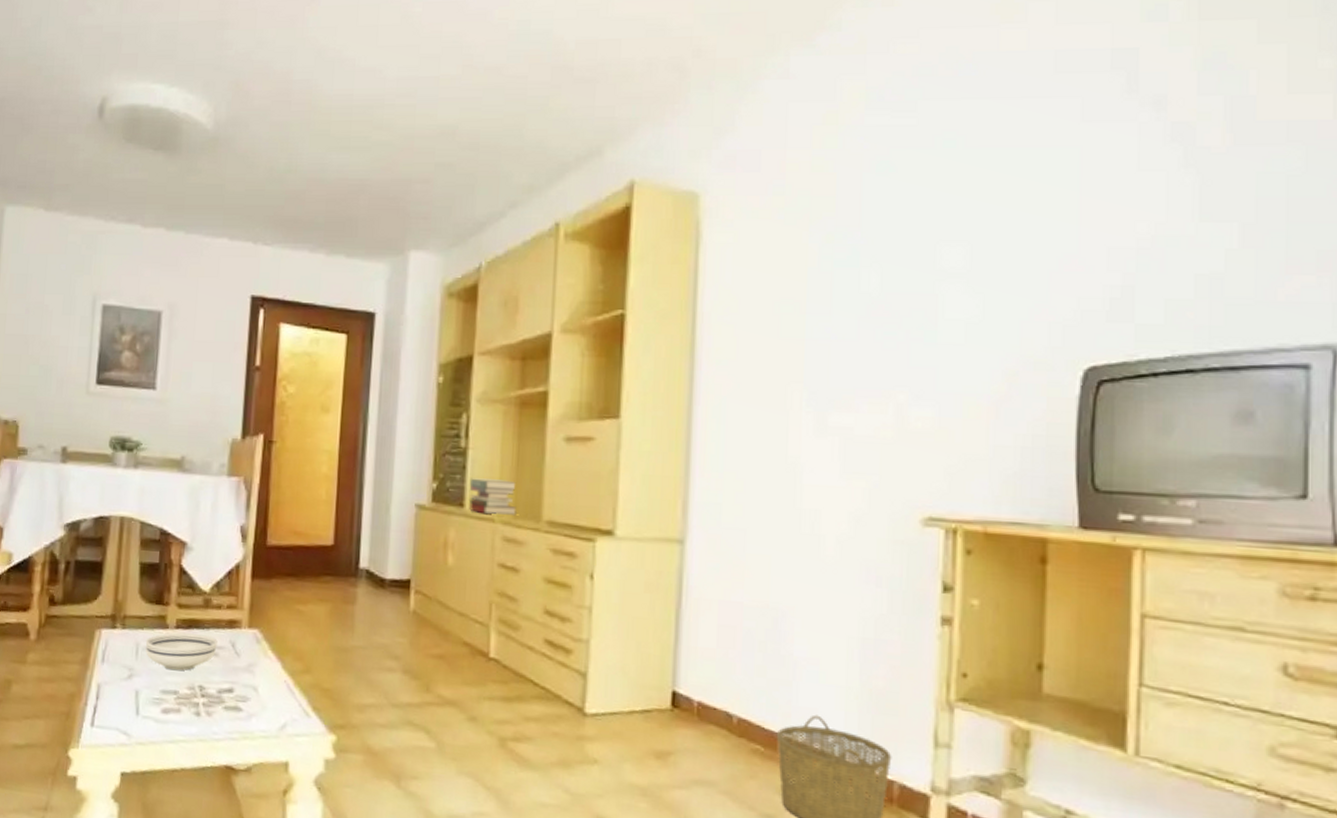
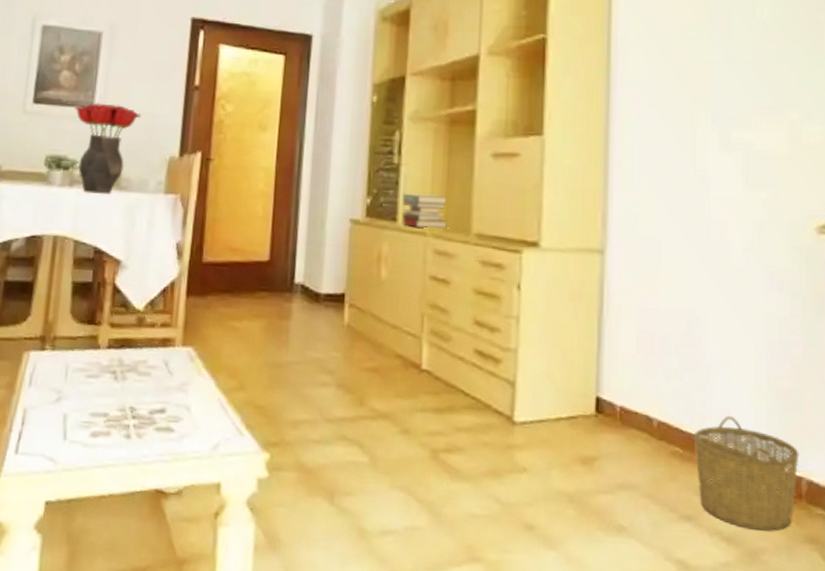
bouquet: none [137,384,203,476] -> present [74,103,142,194]
bowl: present [145,633,218,671] -> none [75,353,150,393]

